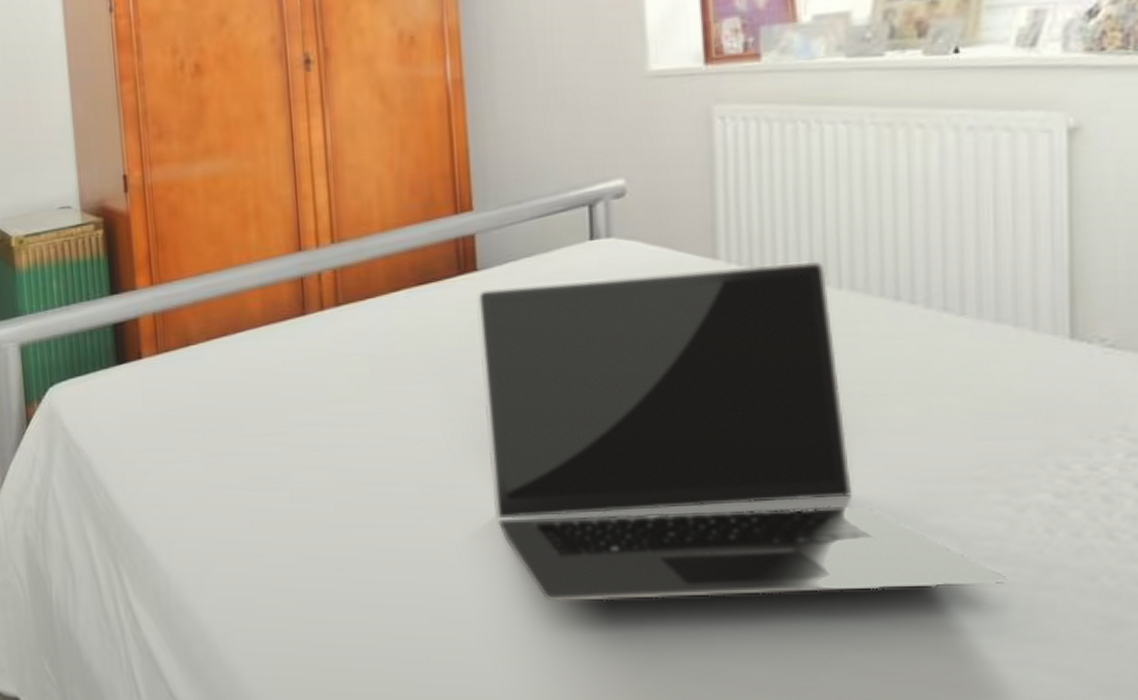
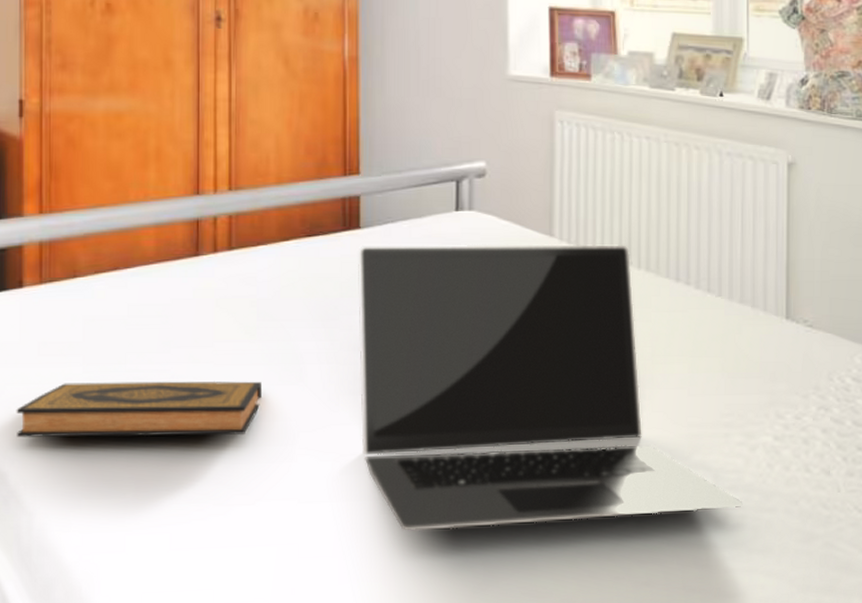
hardback book: none [145,442,381,503] -> present [16,381,262,438]

